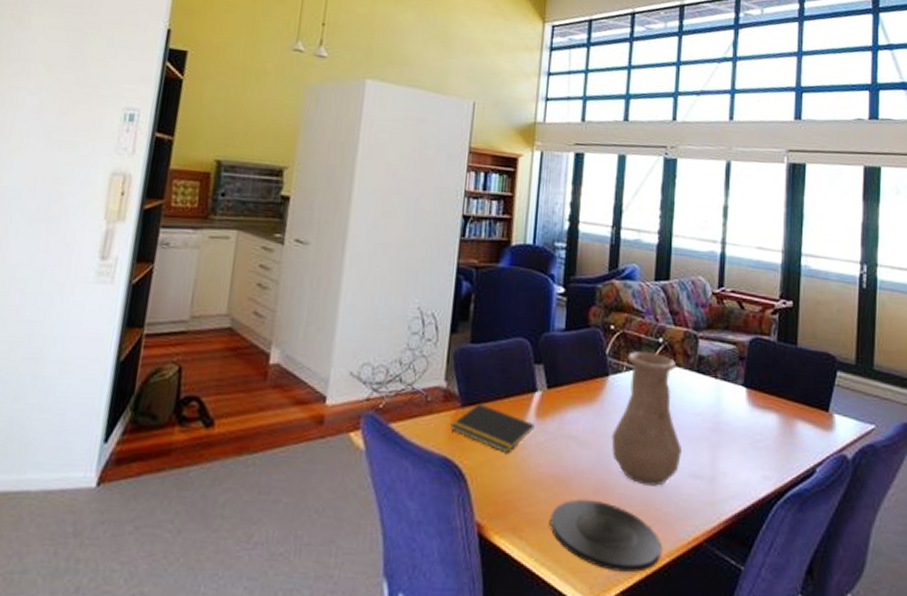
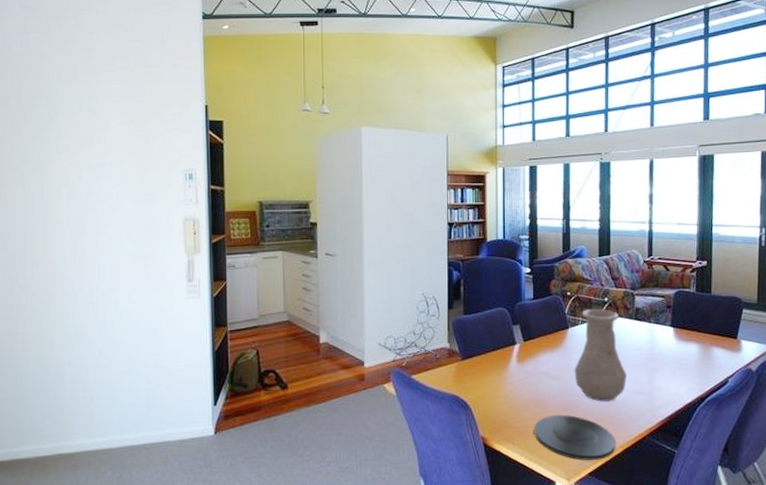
notepad: present [450,404,535,454] -> none [456,357,517,389]

